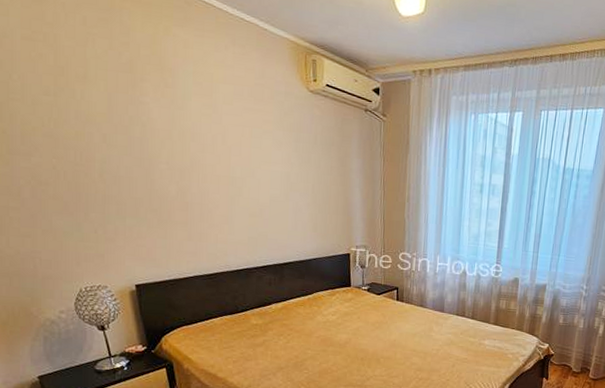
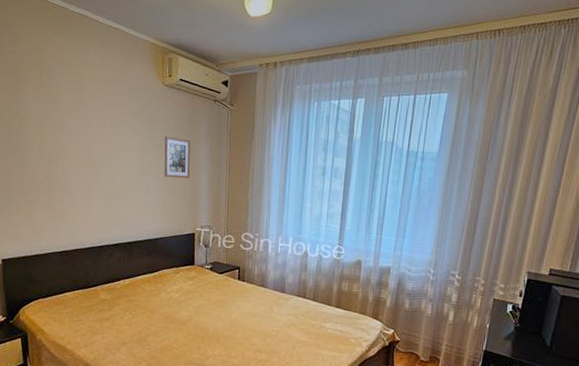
picture frame: none [312,148,343,196] -> present [164,136,191,179]

